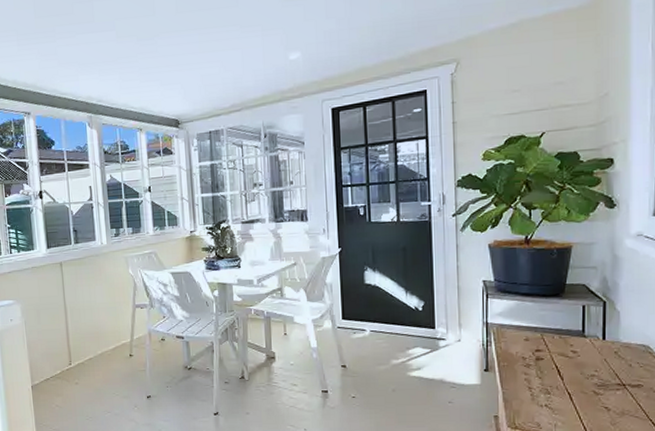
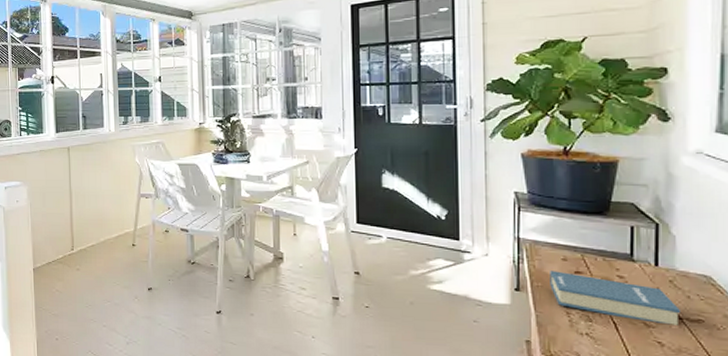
hardback book: none [514,350,625,392] -> present [550,270,682,325]

